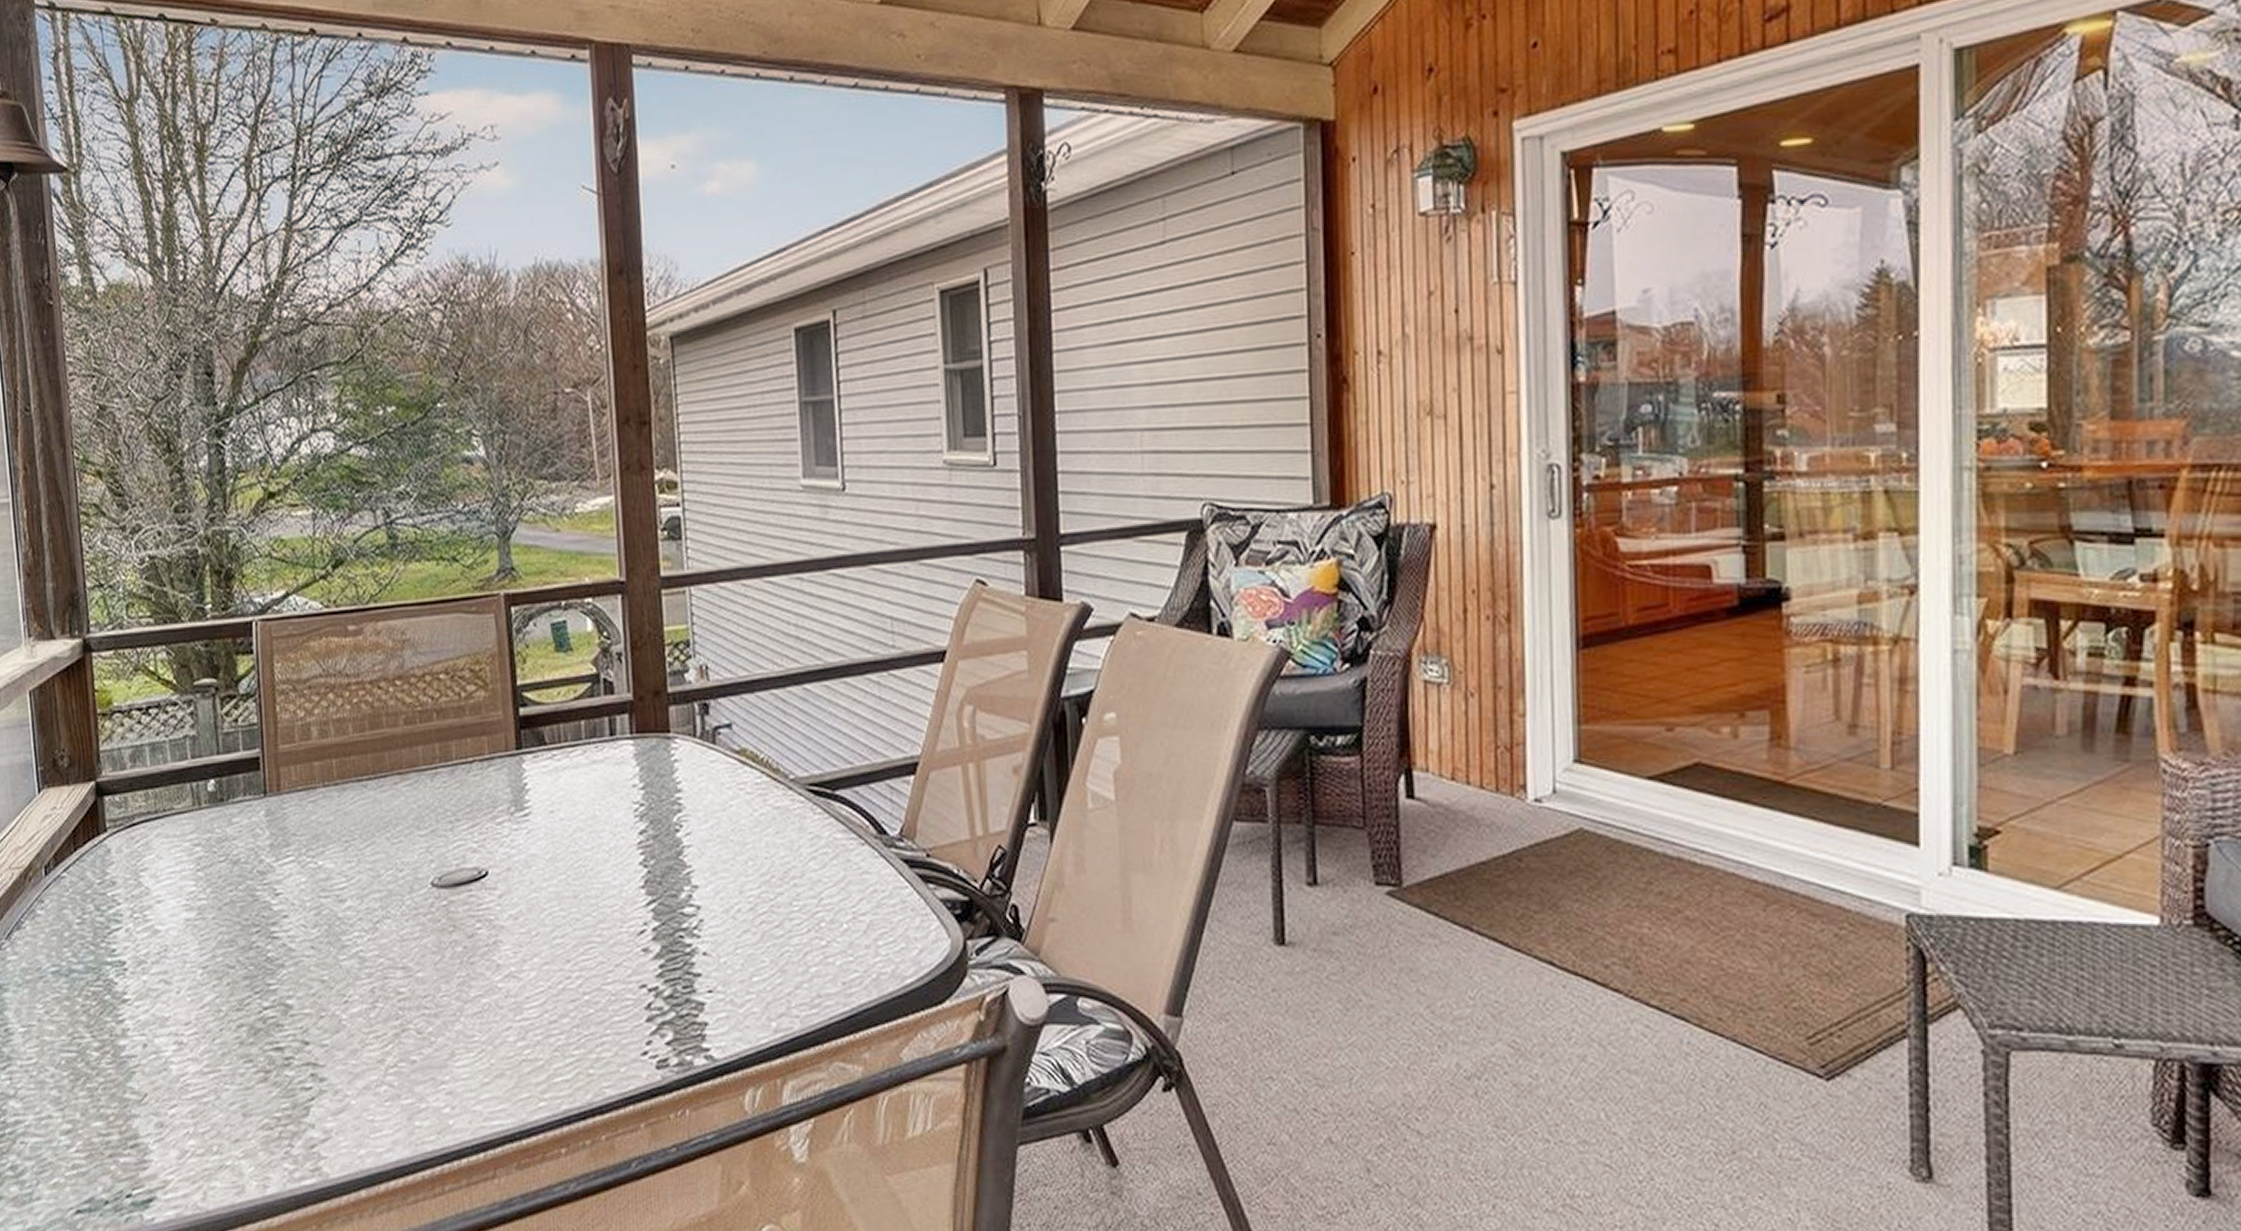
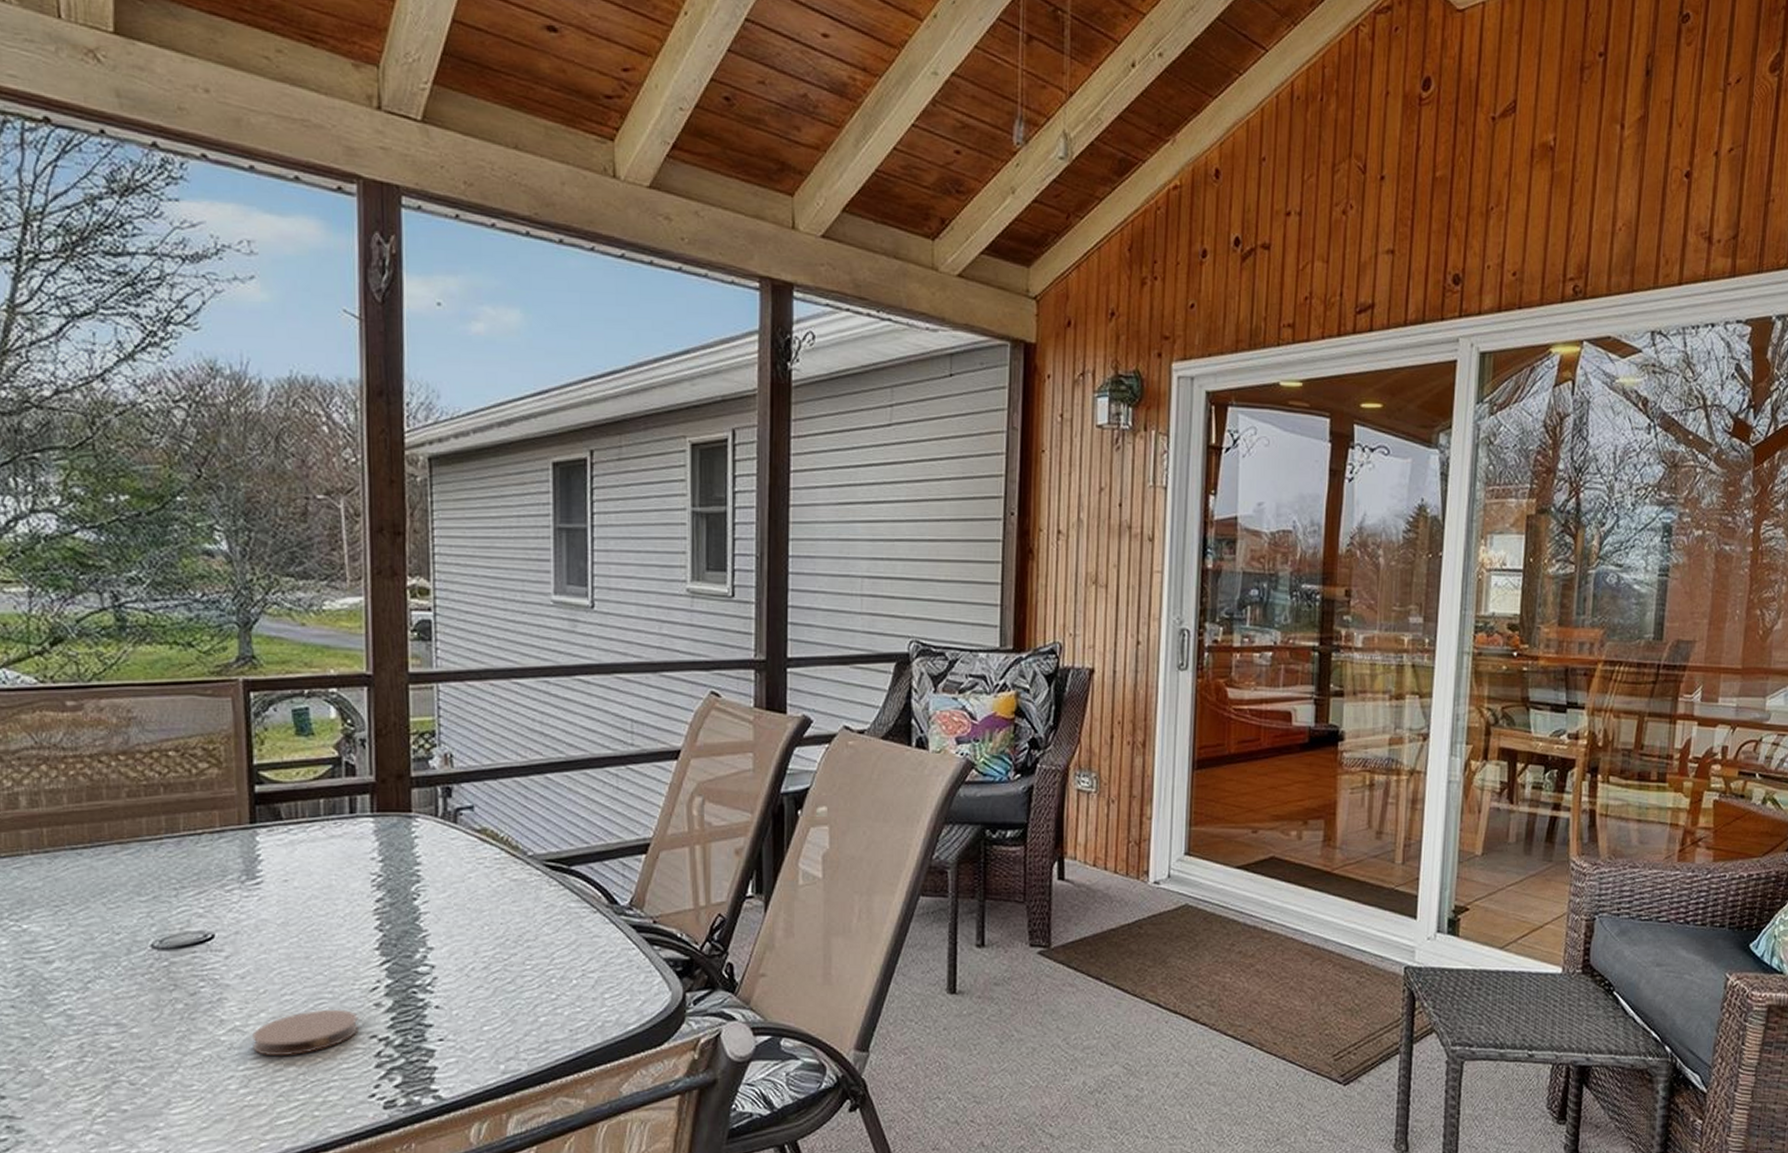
coaster: none [526,954,628,1007] -> present [251,1009,359,1056]

